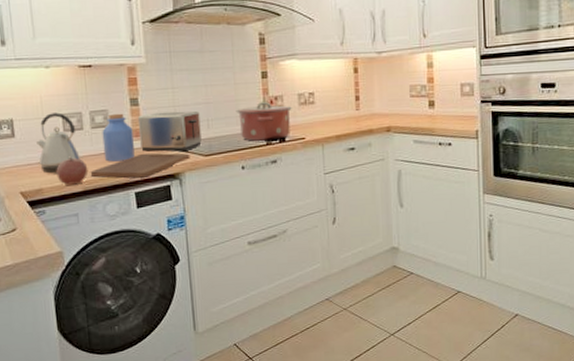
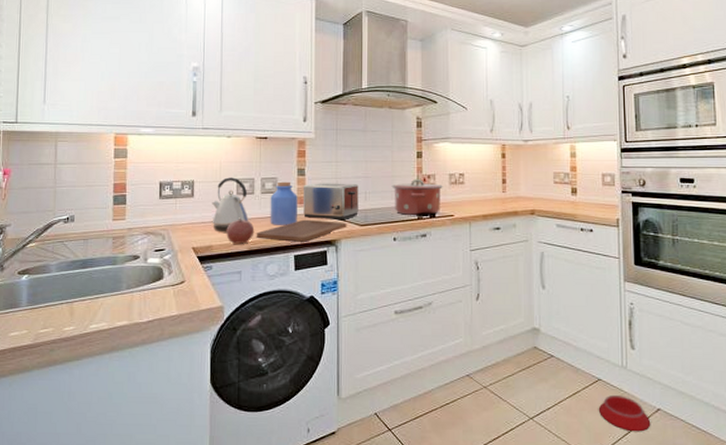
pet bowl: none [459,305,509,338] -> present [599,395,651,432]

